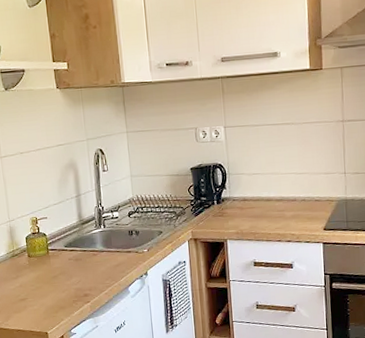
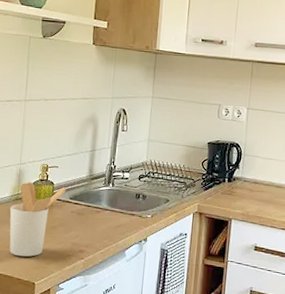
utensil holder: none [8,237,60,310] -> present [9,182,66,257]

